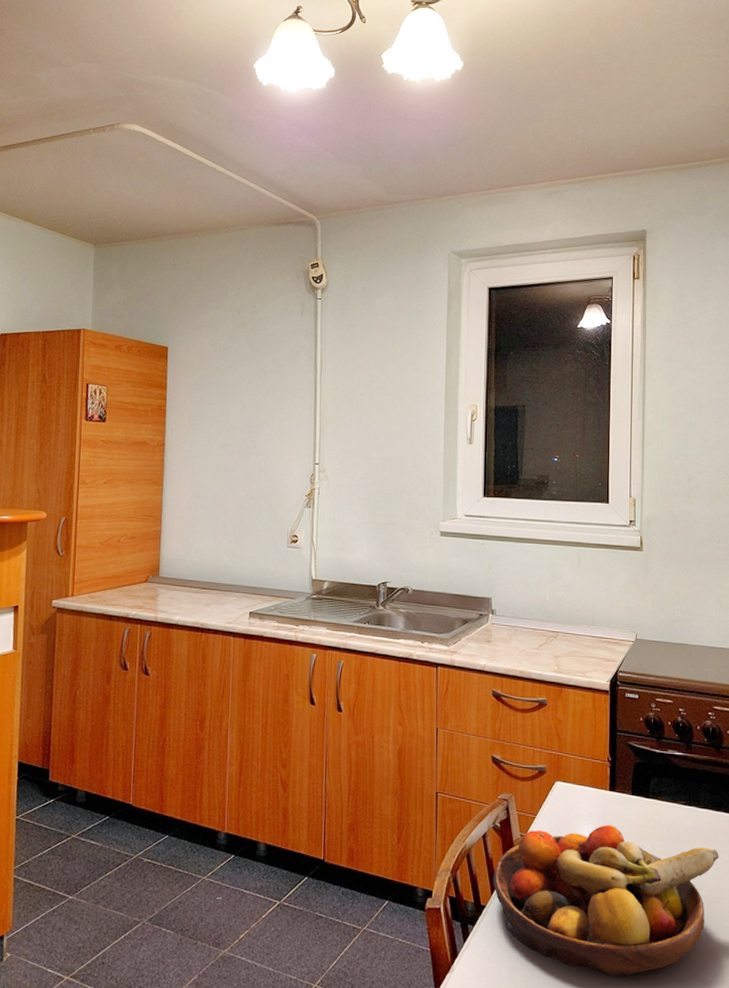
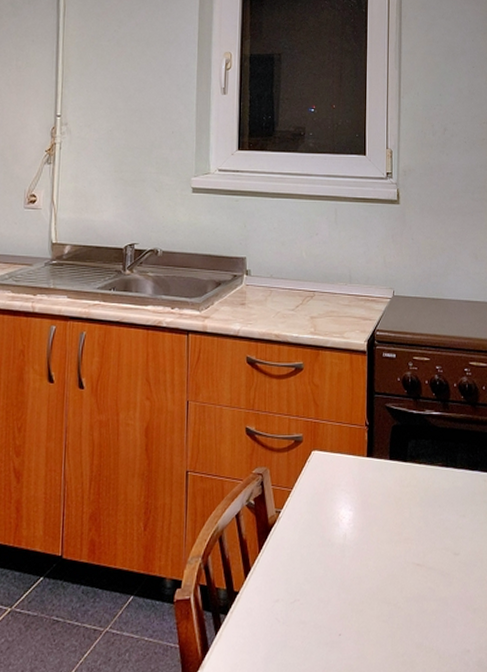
fruit bowl: present [493,825,719,978] -> none [247,493,476,656]

